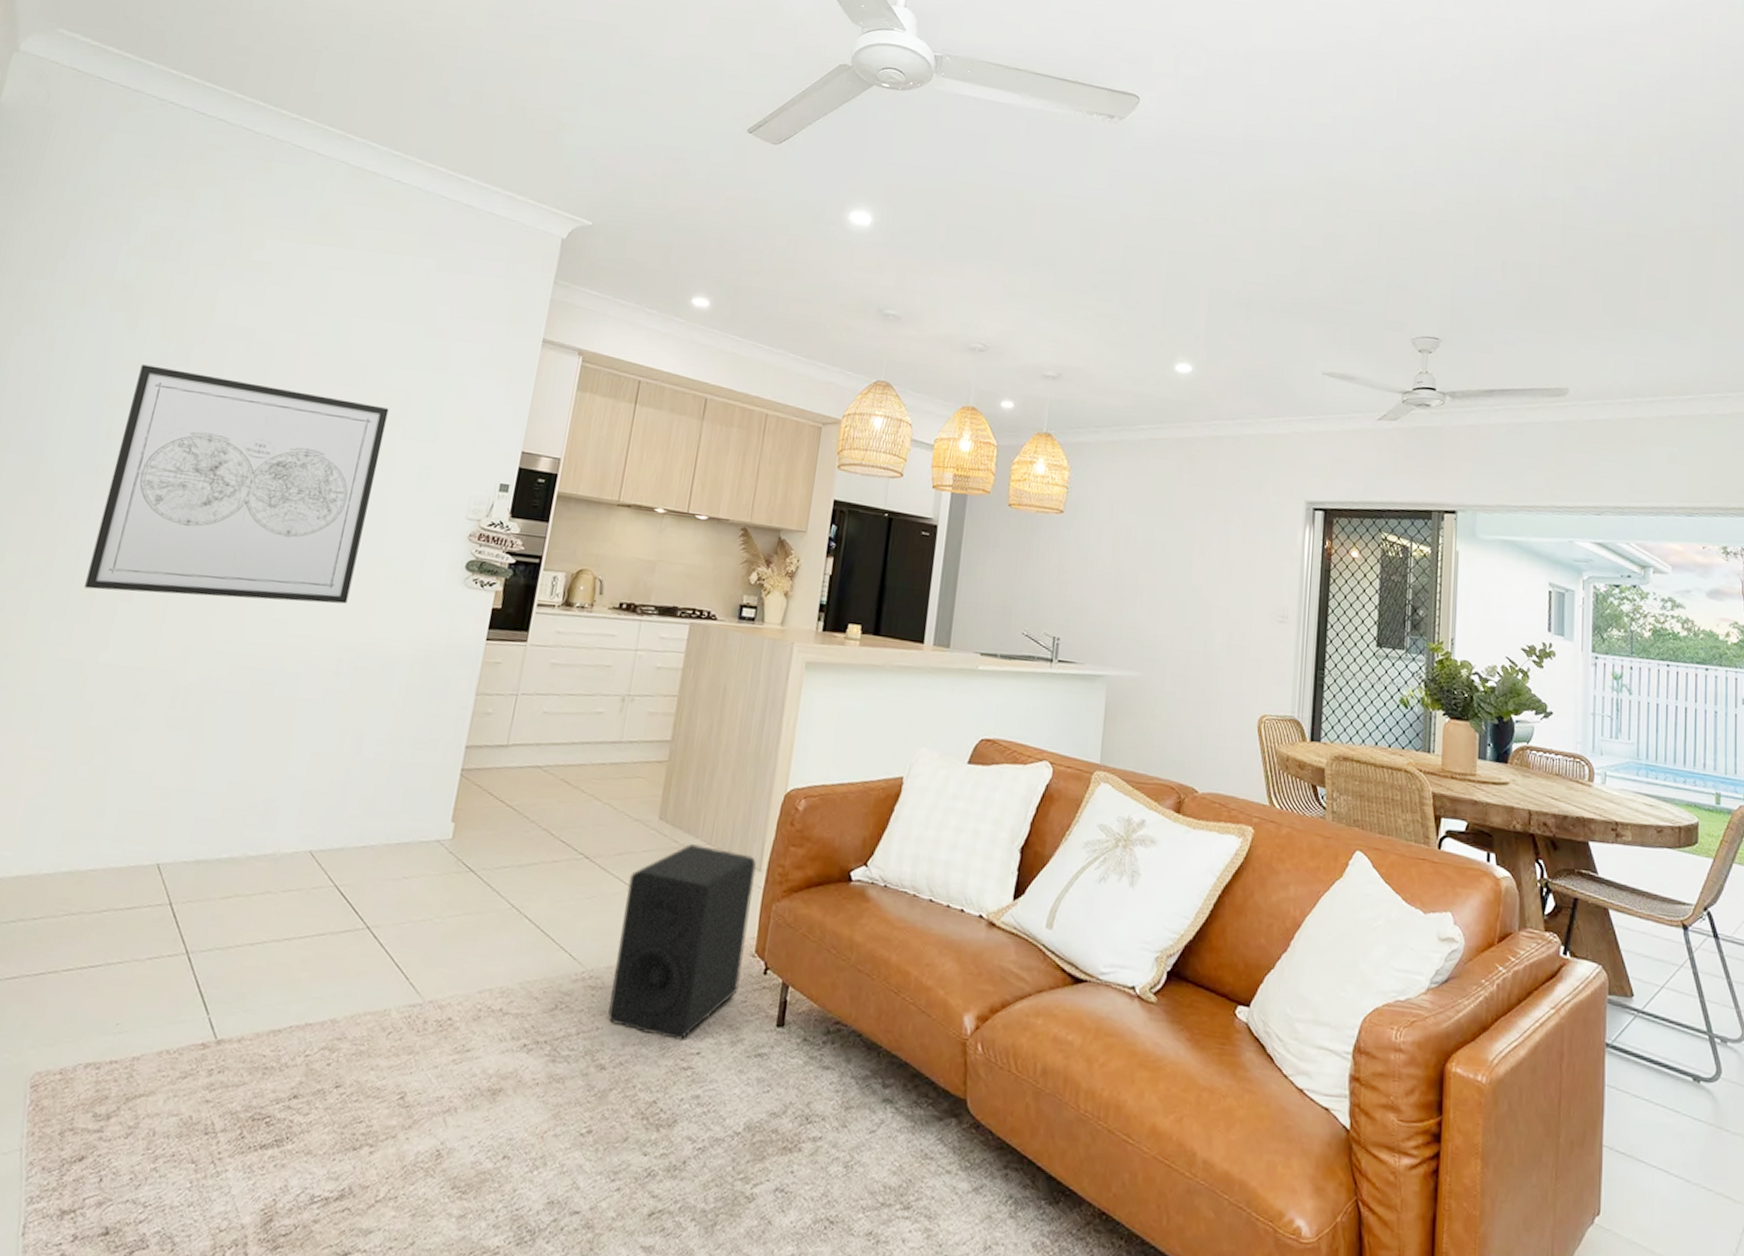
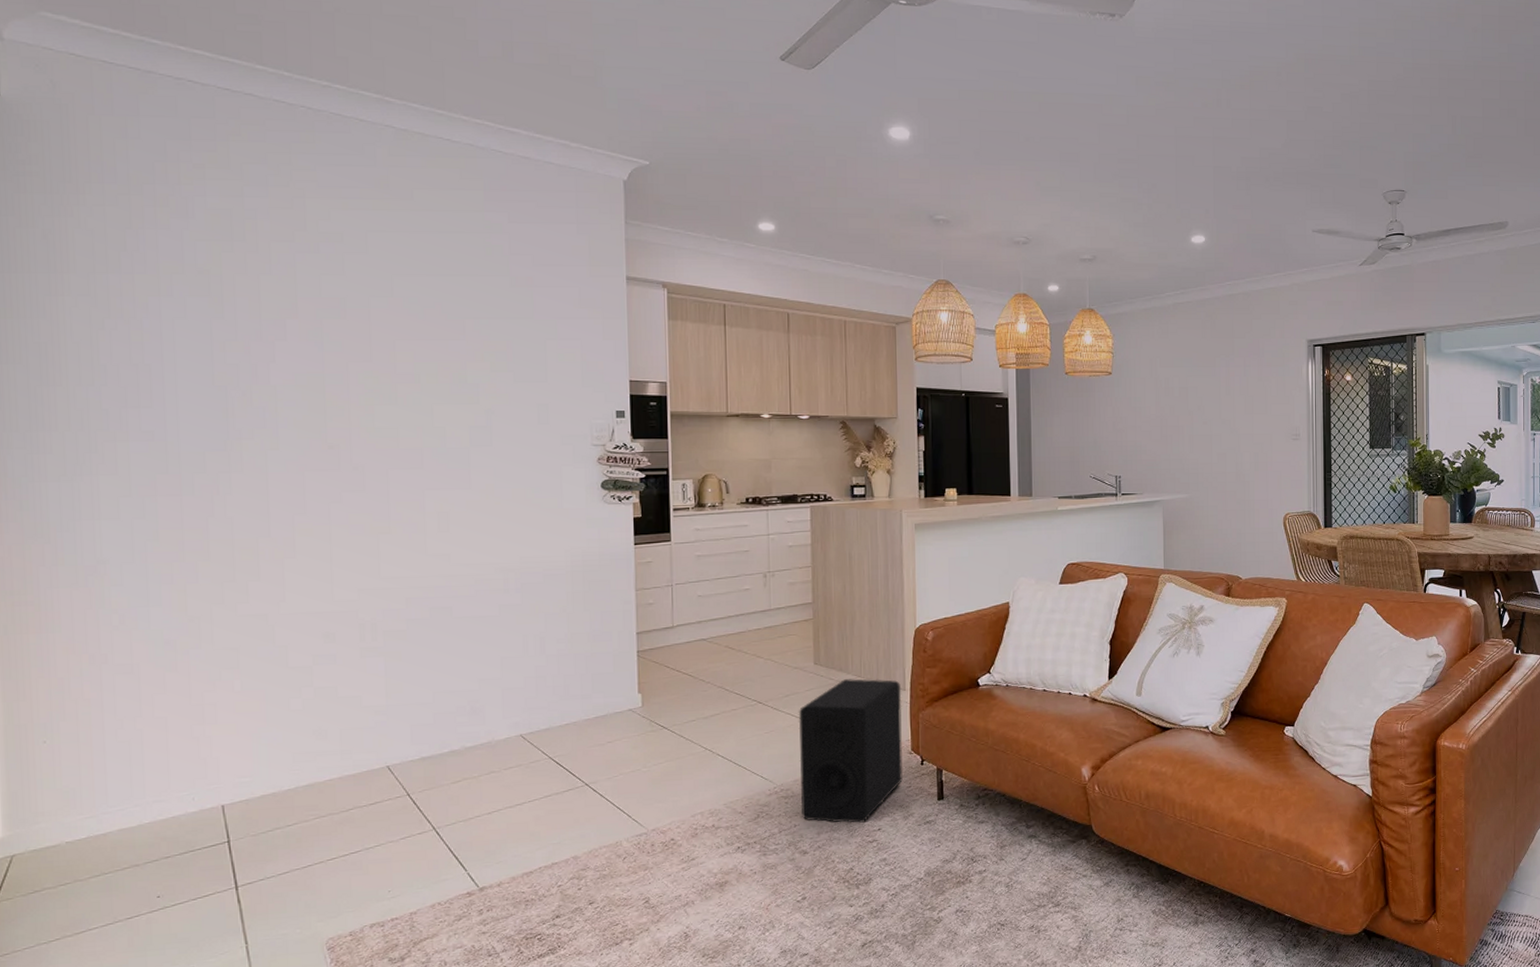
wall art: present [84,364,389,604] -> none [239,344,500,552]

